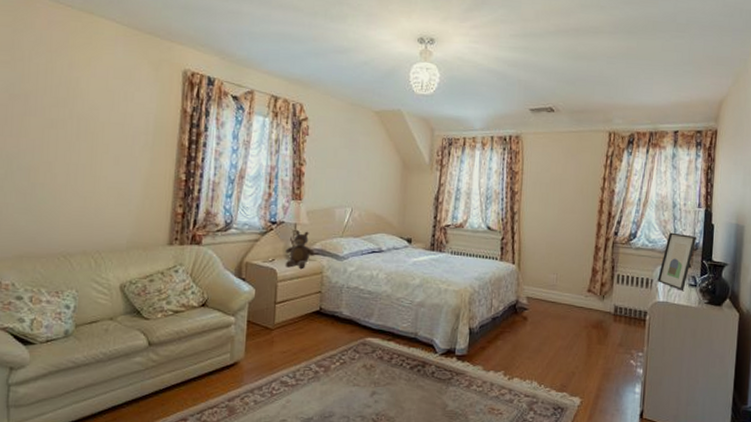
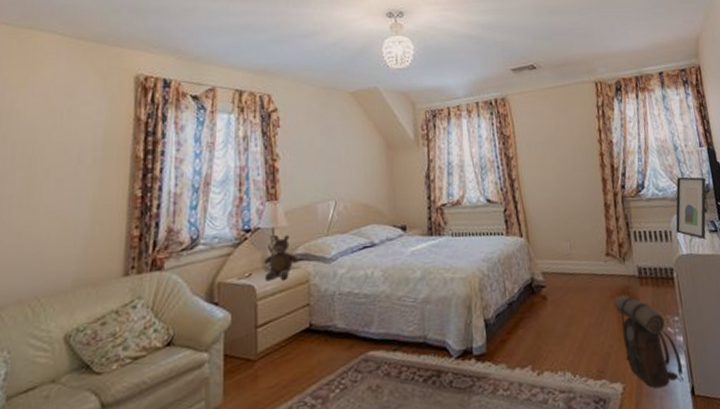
backpack: none [586,327,637,408] -> present [613,295,685,389]

